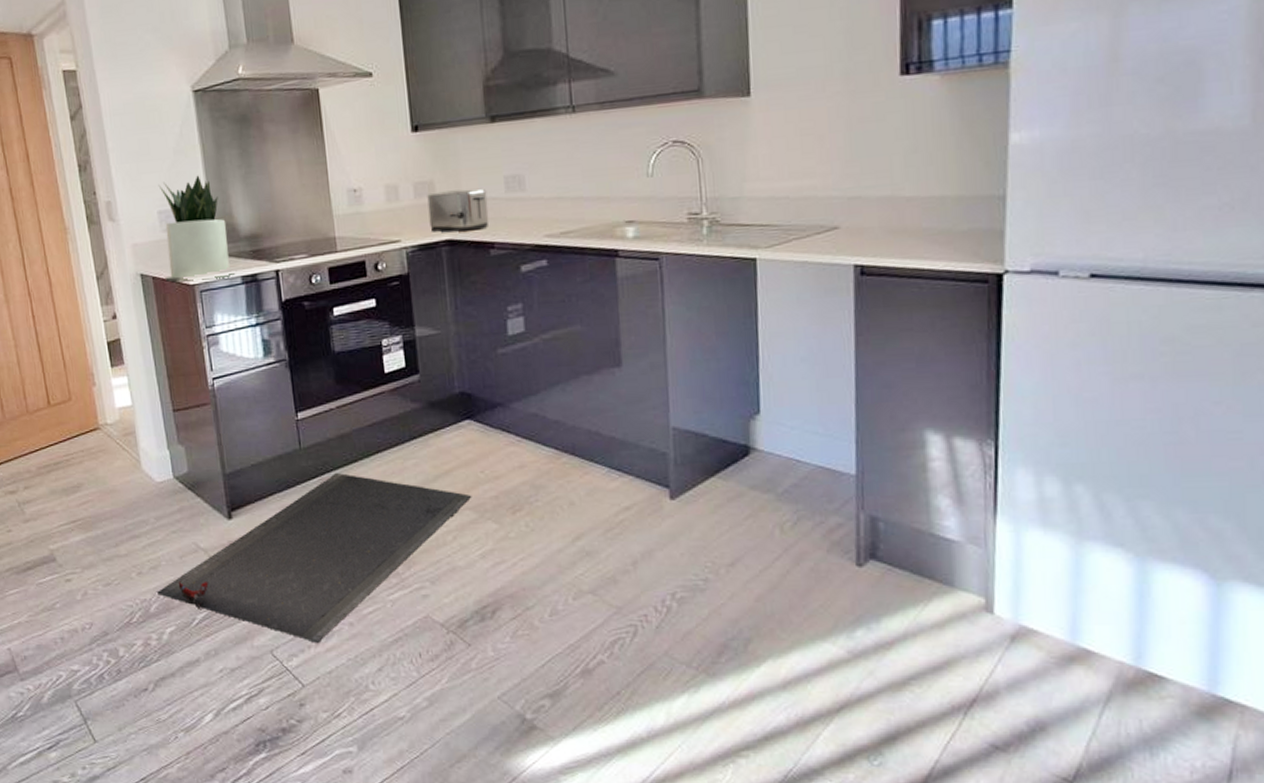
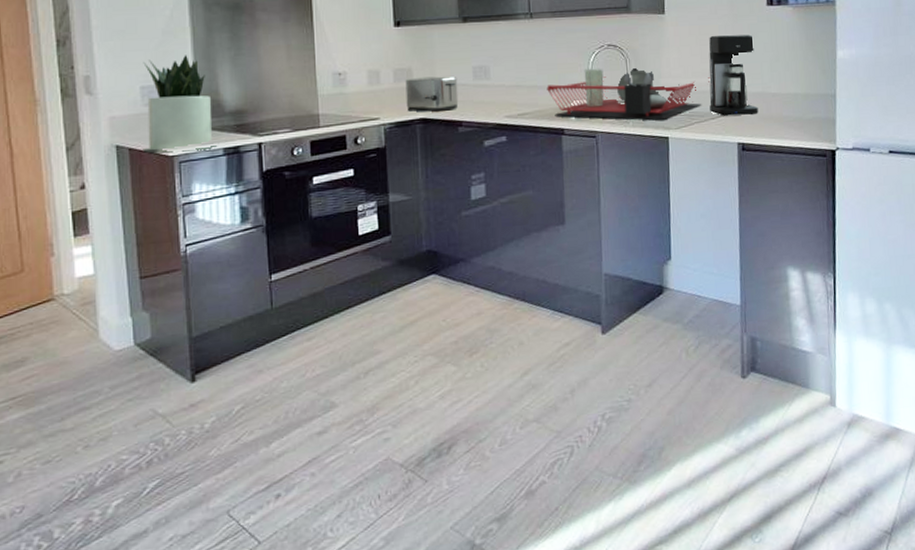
door mat: present [156,472,472,643] -> none [104,329,434,498]
dish rack: none [595,170,815,238] -> present [547,68,710,121]
coffee maker: none [813,117,885,231] -> present [709,34,758,117]

